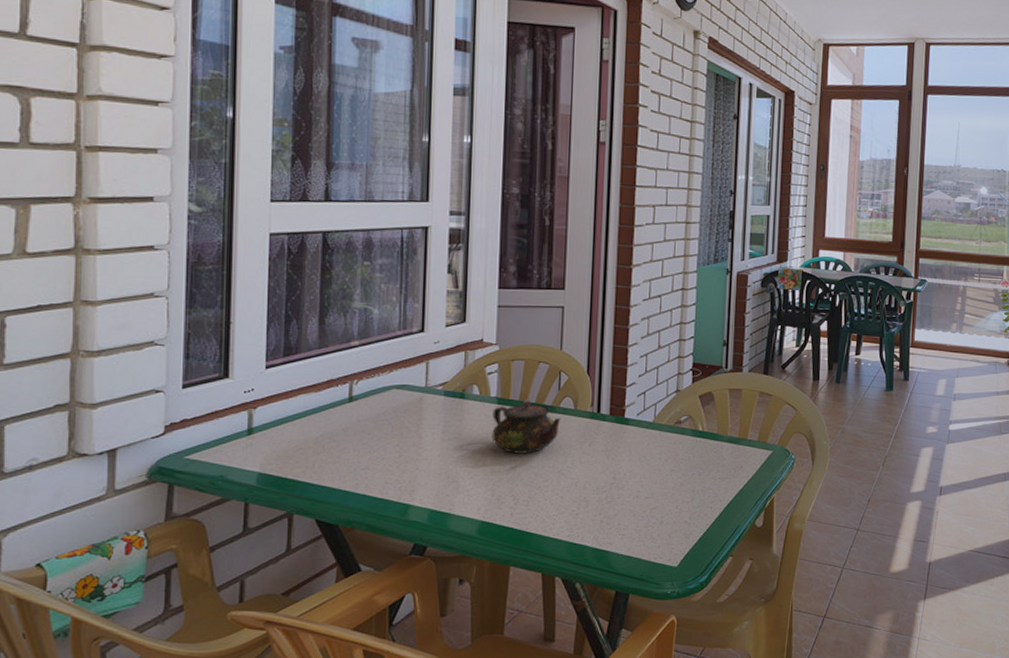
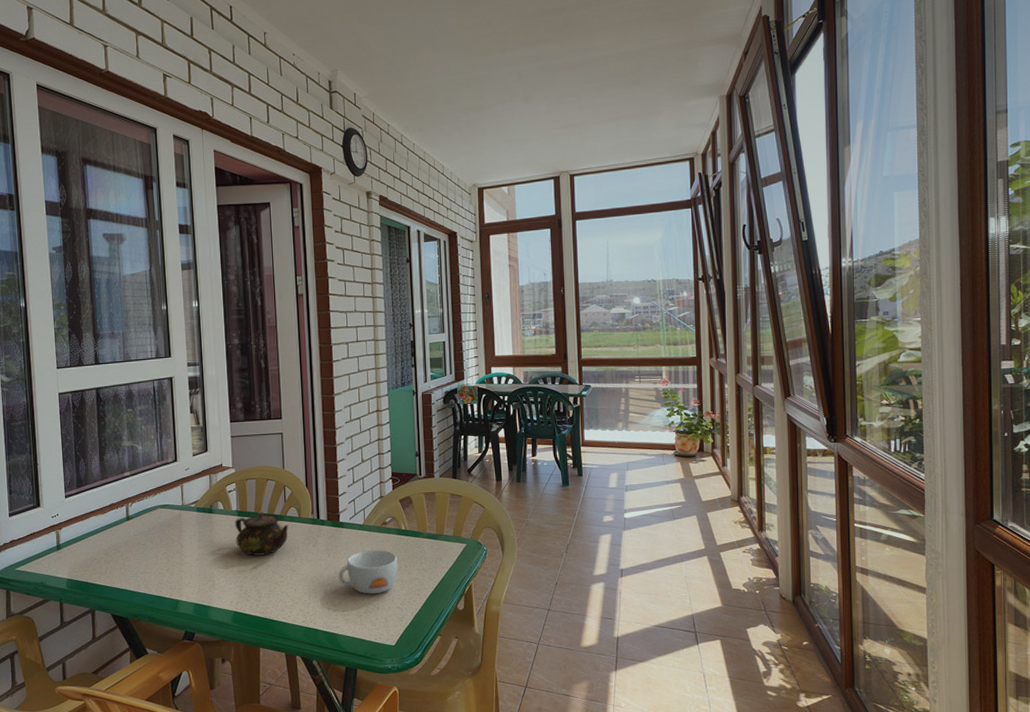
bowl: none [616,452,691,506] -> present [338,549,398,594]

